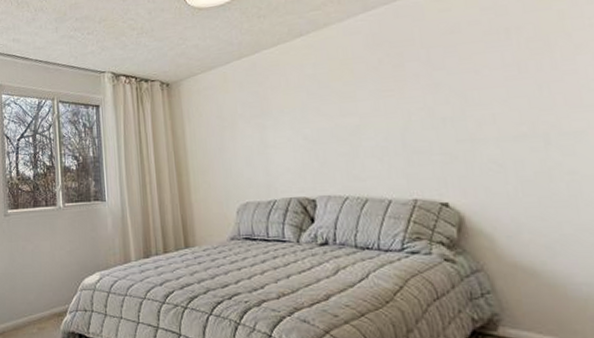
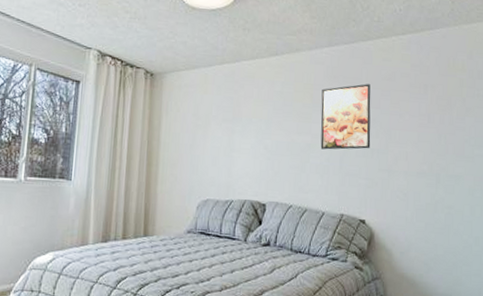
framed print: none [364,43,440,129] -> present [320,84,371,150]

